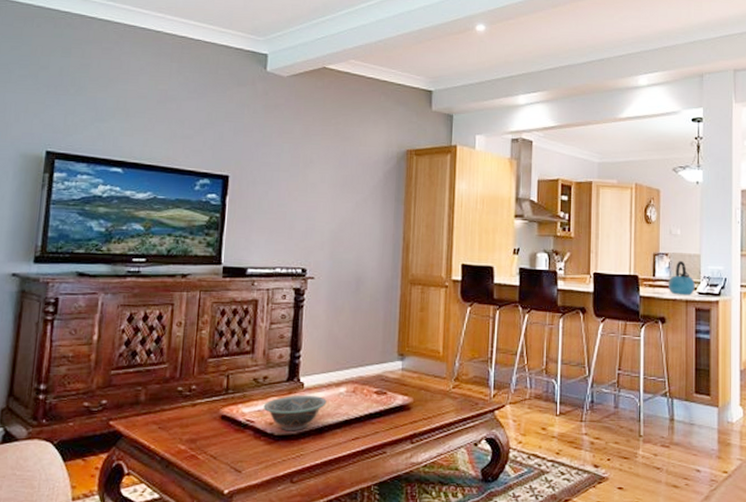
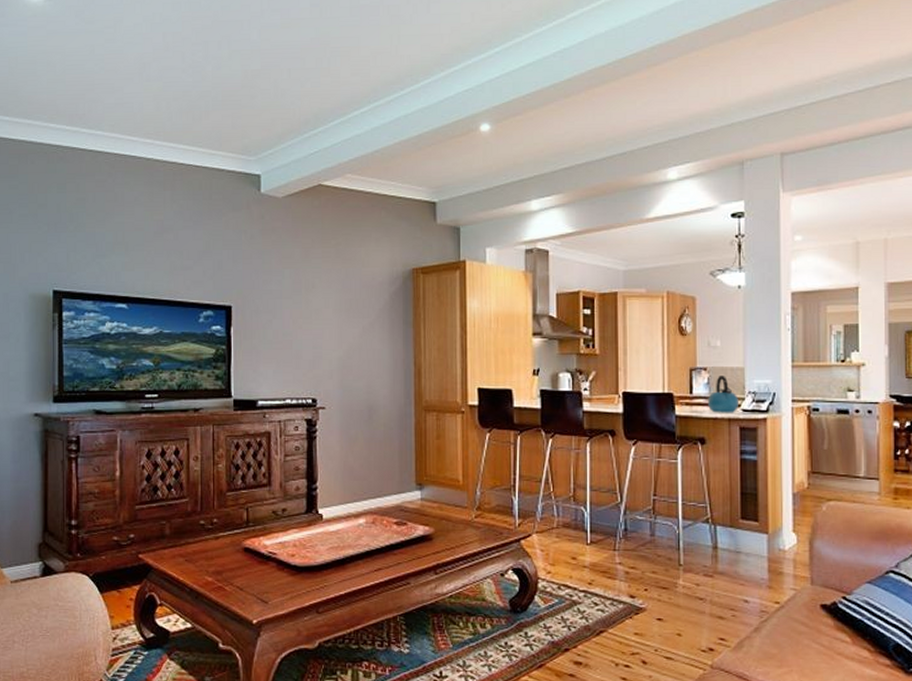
decorative bowl: present [263,395,327,432] -> none [284,526,346,563]

